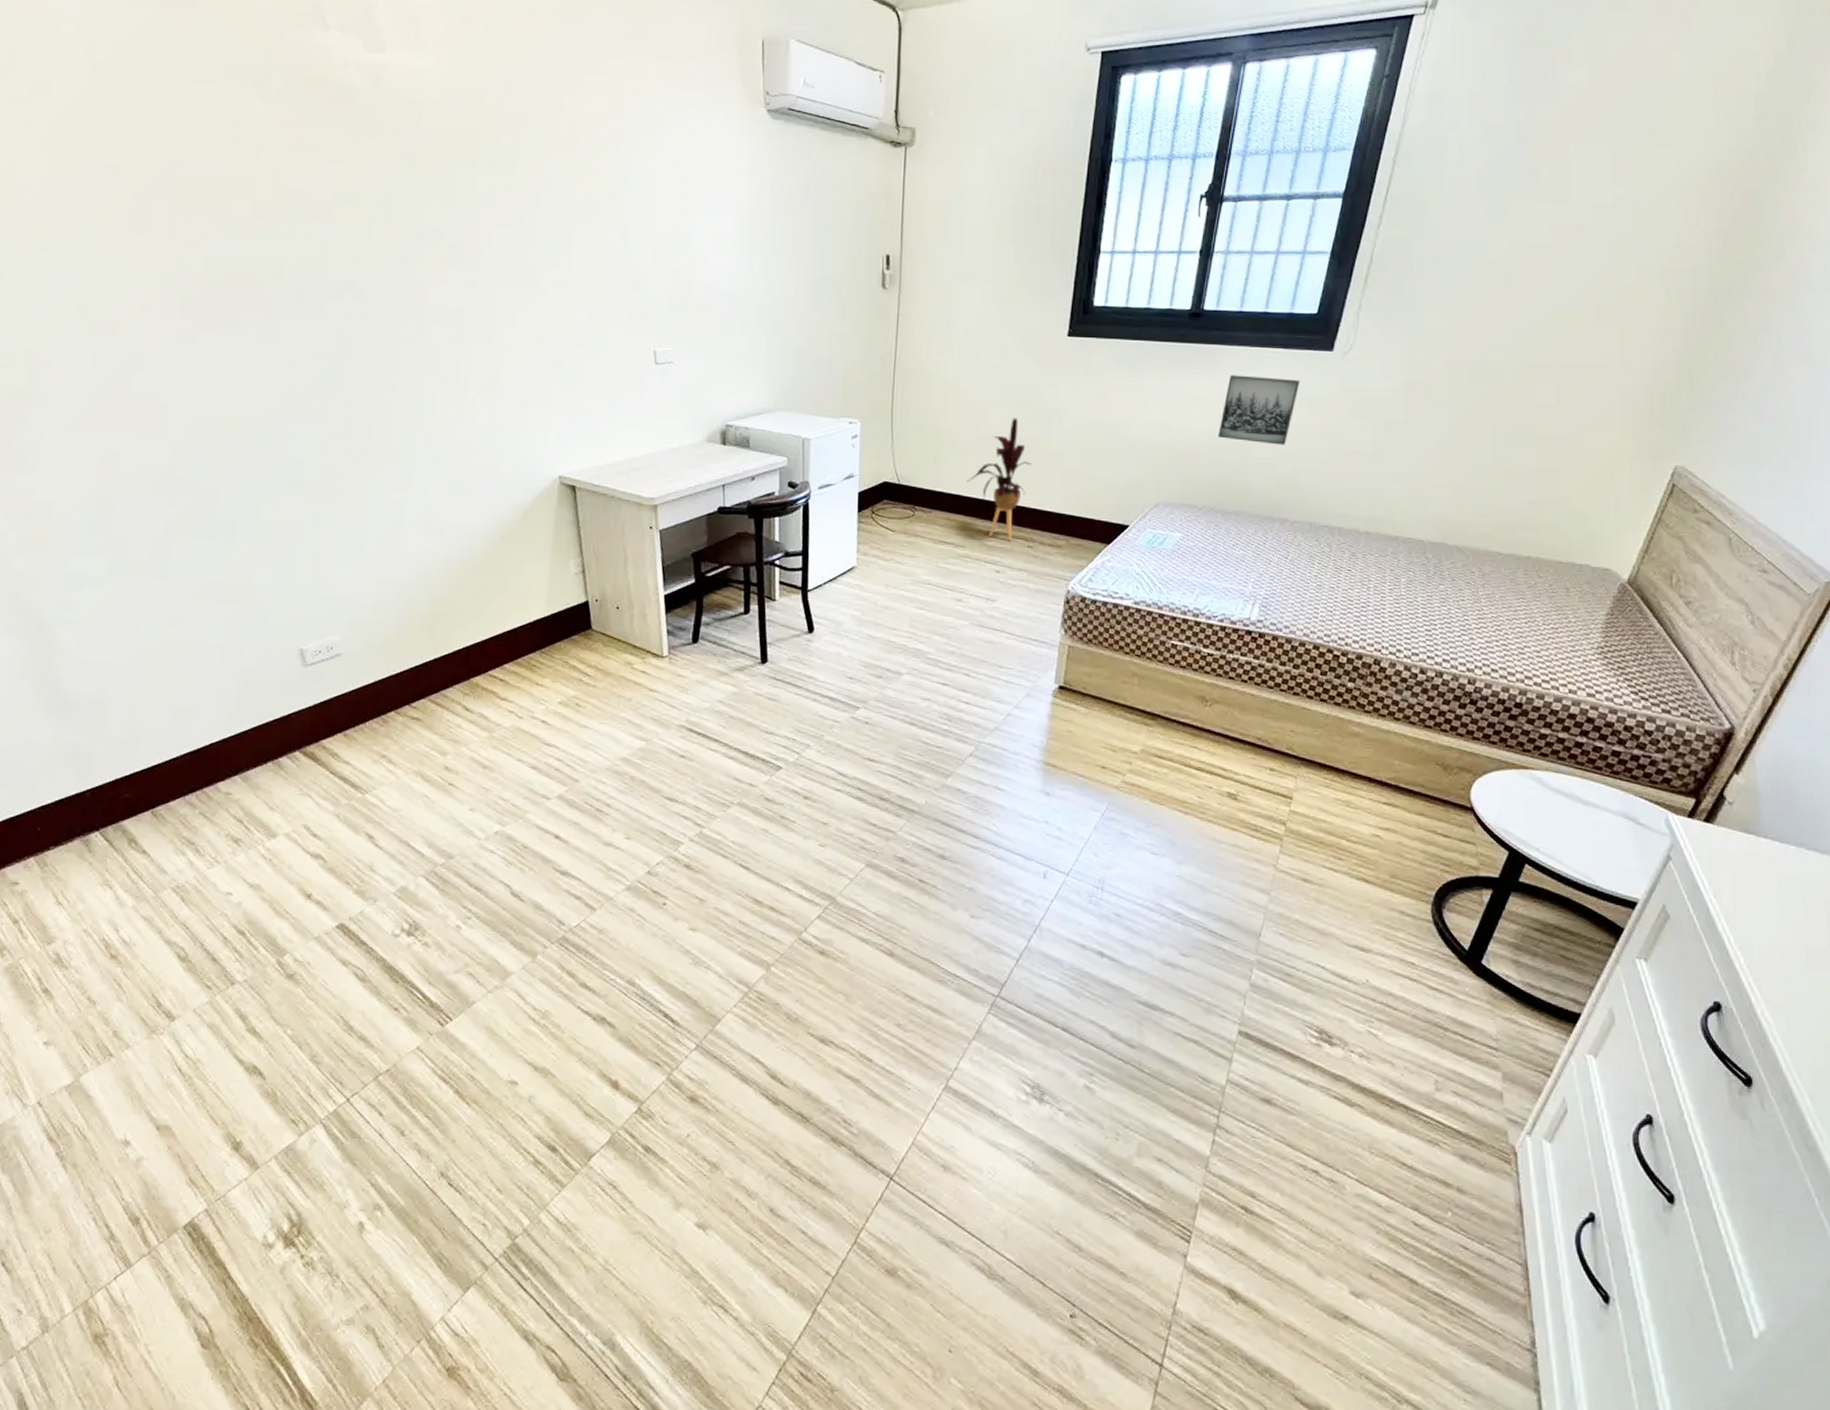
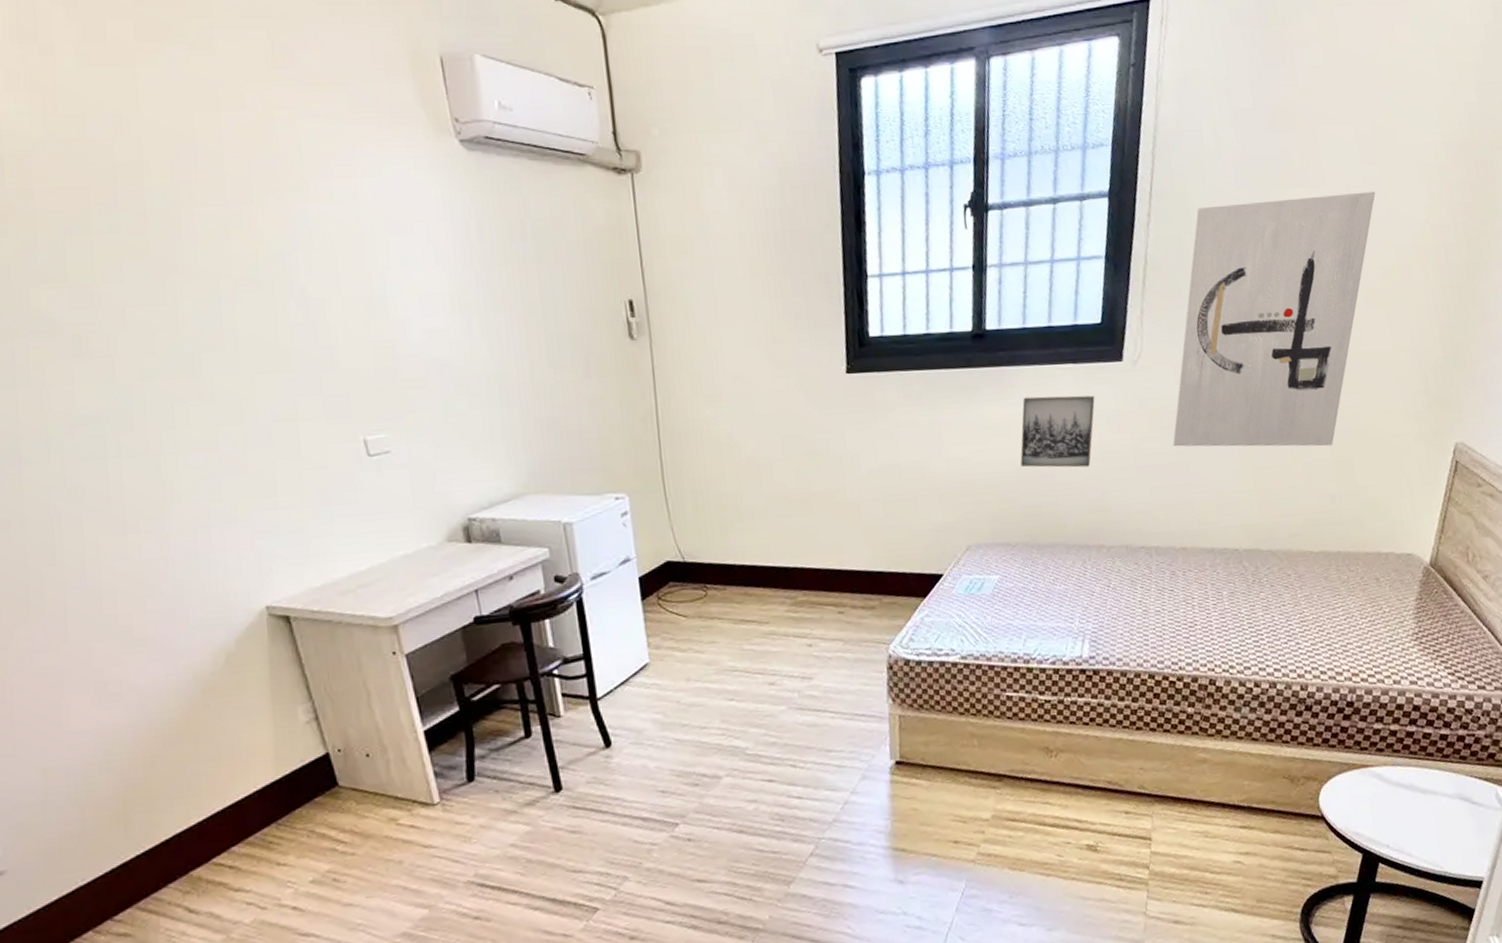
house plant: present [966,418,1032,541] -> none [760,471,829,609]
wall art: none [1372,211,1625,454] -> present [1173,191,1376,447]

